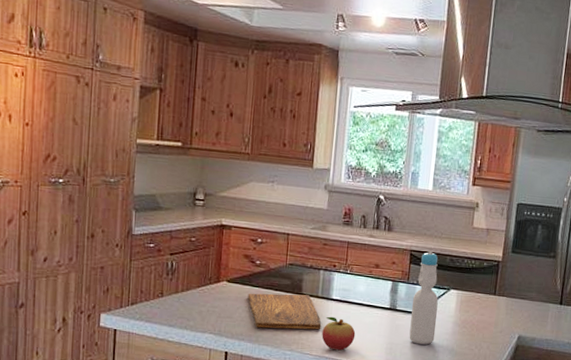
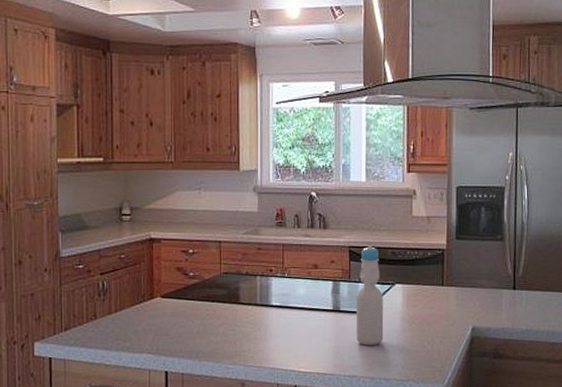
cutting board: present [248,293,322,330] -> none [184,304,263,343]
fruit: present [322,316,356,351] -> none [264,324,300,360]

